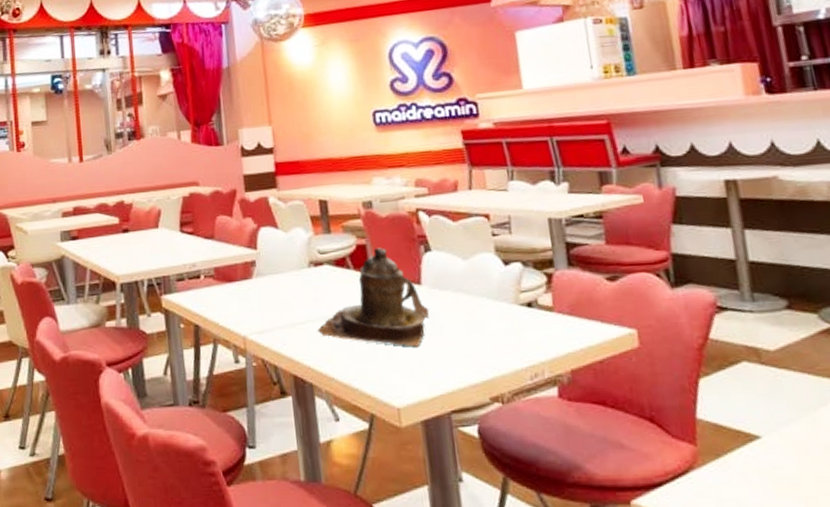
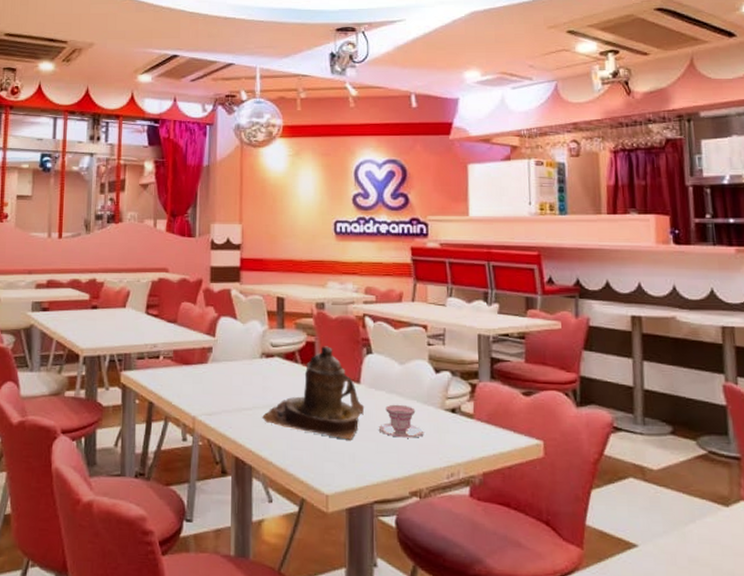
teacup: none [447,303,499,340] -> present [378,404,424,438]

